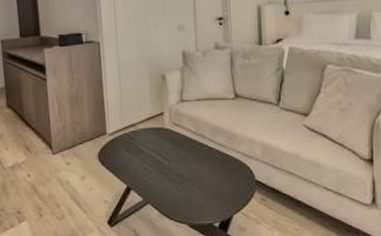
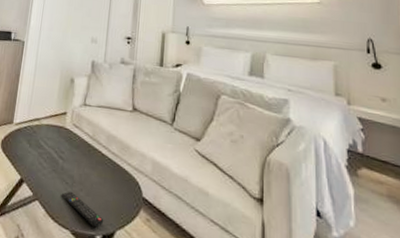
remote control: none [172,189,220,216] -> present [61,191,104,228]

